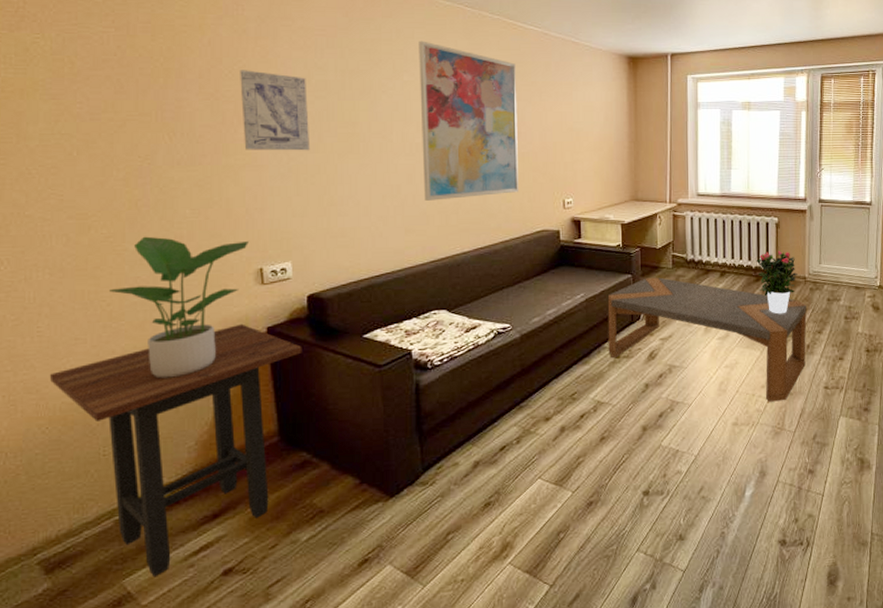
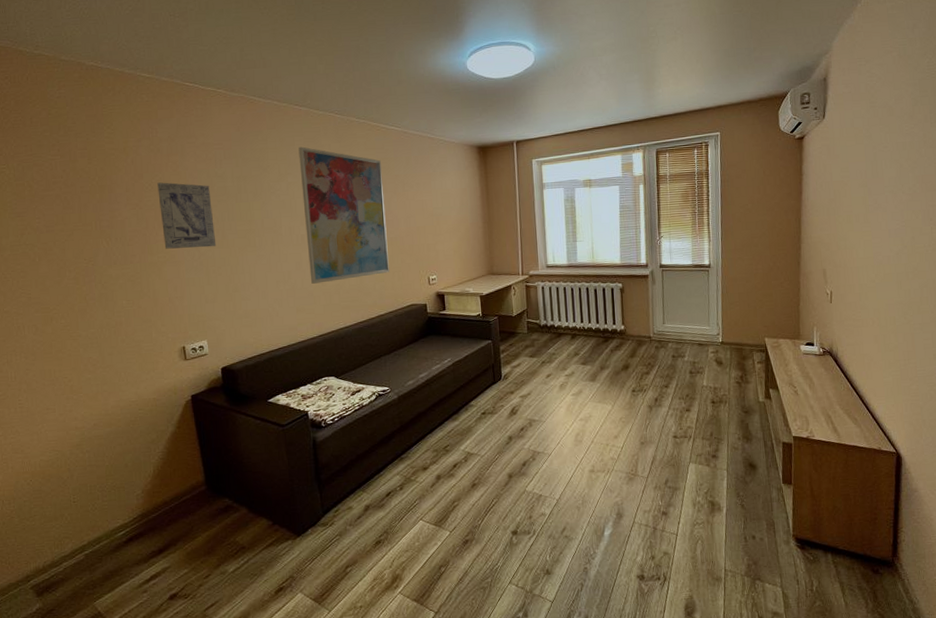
side table: present [49,324,302,577] -> none [30,393,220,600]
potted plant: present [109,236,248,378] -> none [70,324,173,439]
coffee table: present [607,277,807,402] -> none [471,342,655,451]
potted flower: present [756,250,798,314] -> none [604,313,643,371]

